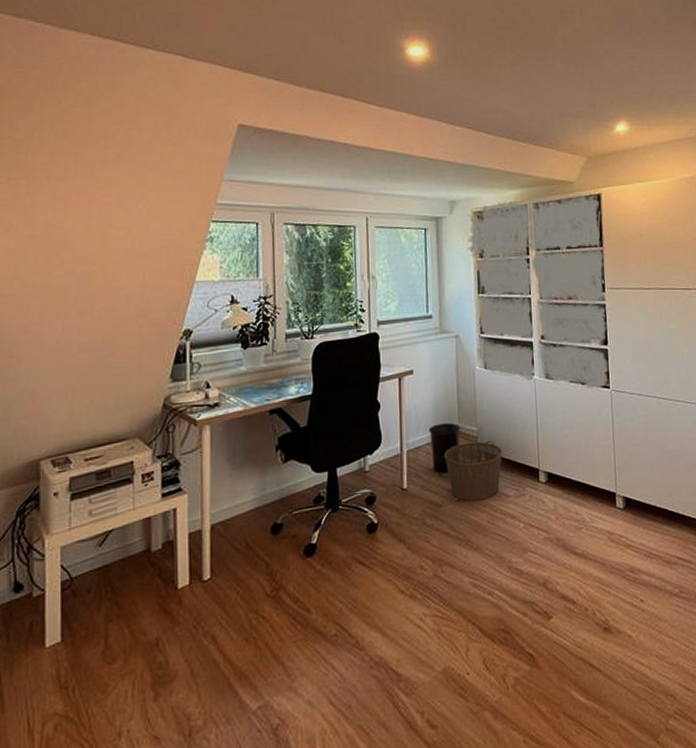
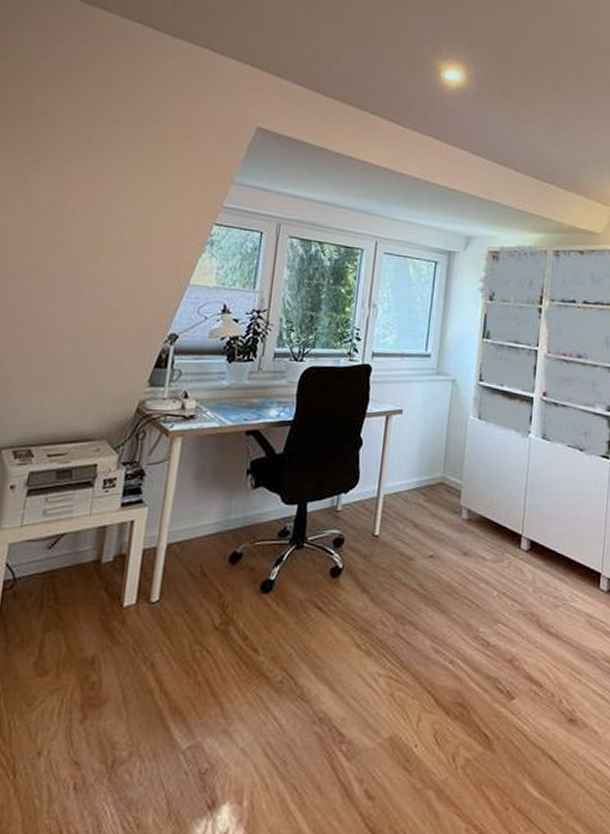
waste bin: present [428,422,460,473] -> none [409,471,444,525]
basket: present [444,440,503,502] -> none [423,495,486,560]

